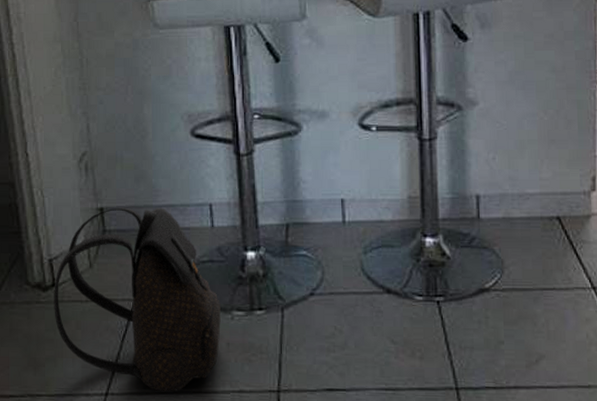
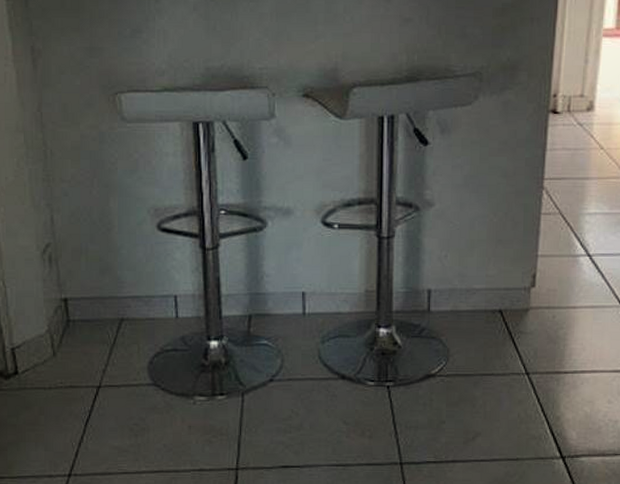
backpack: present [54,207,221,393] -> none [16,298,183,472]

